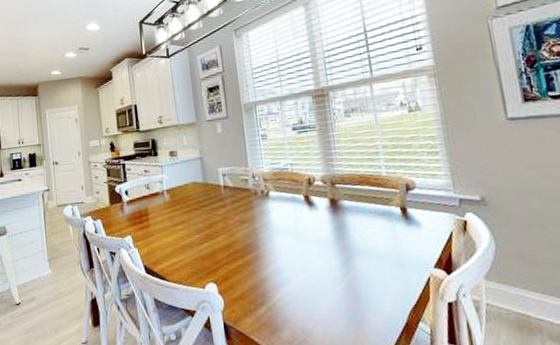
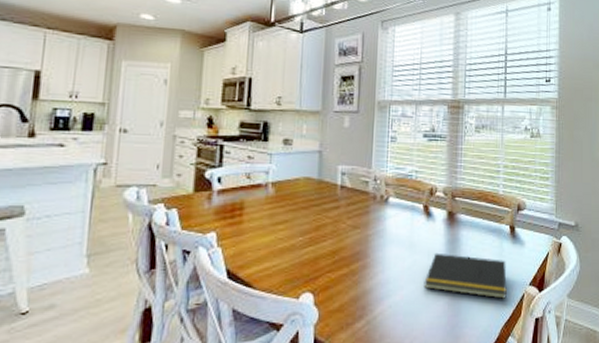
notepad: none [317,240,409,283] -> present [424,252,507,299]

